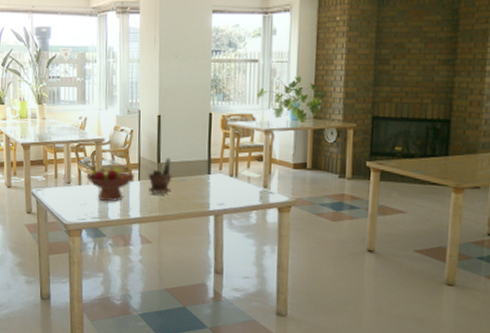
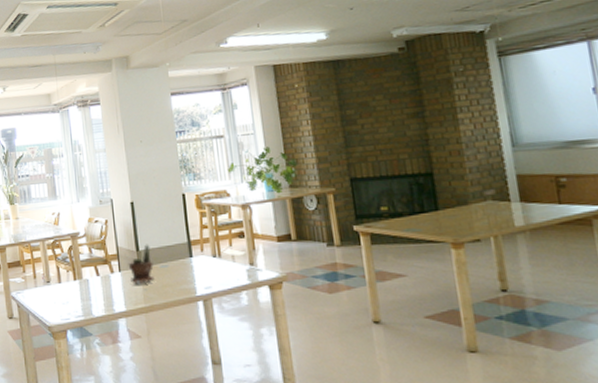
fruit bowl: present [86,166,136,202] -> none [65,261,116,298]

